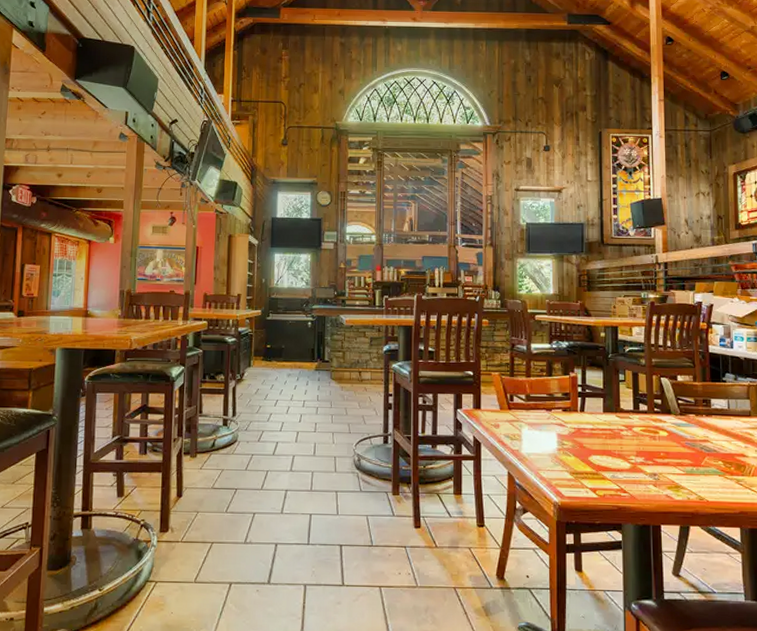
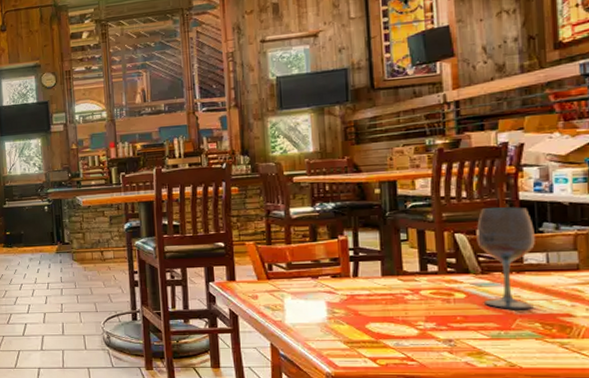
wineglass: none [677,356,720,448] -> present [476,206,535,309]

